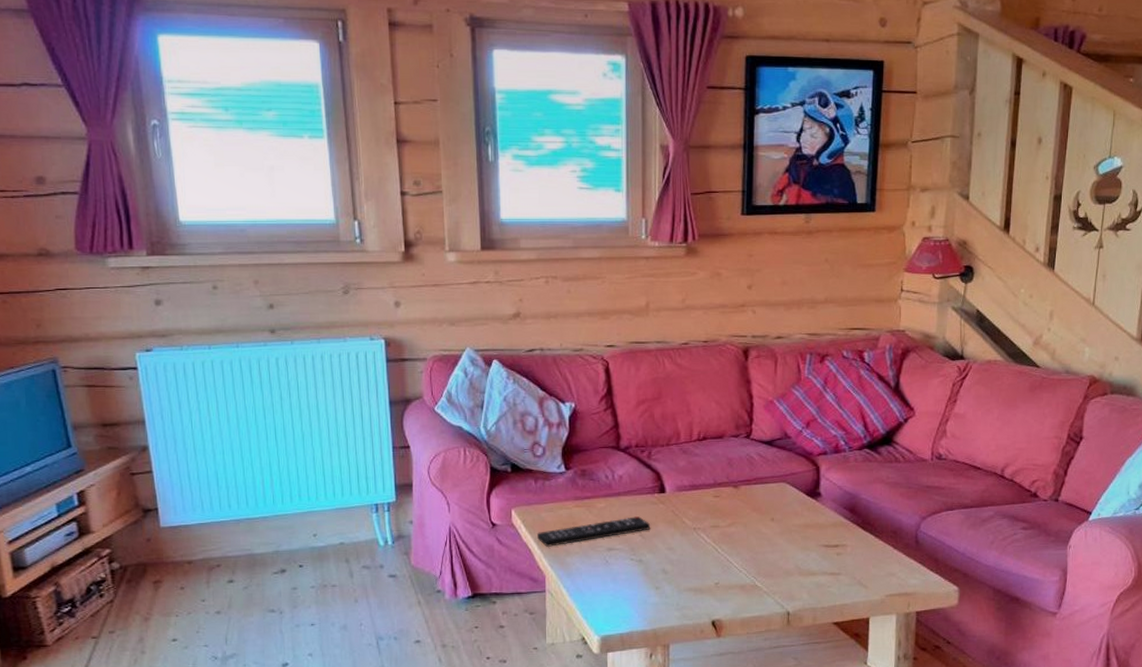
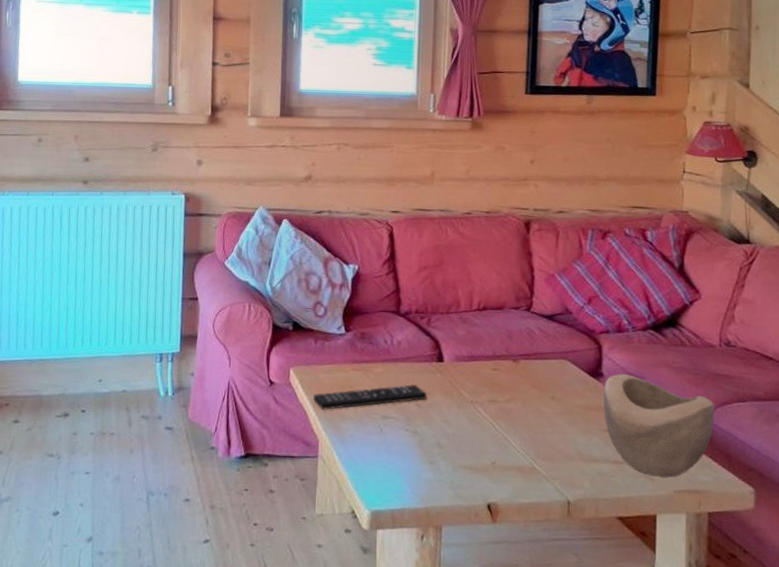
decorative bowl: none [821,492,925,584] -> present [604,374,715,478]

